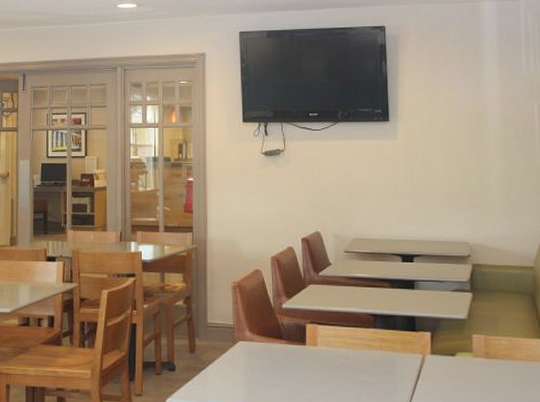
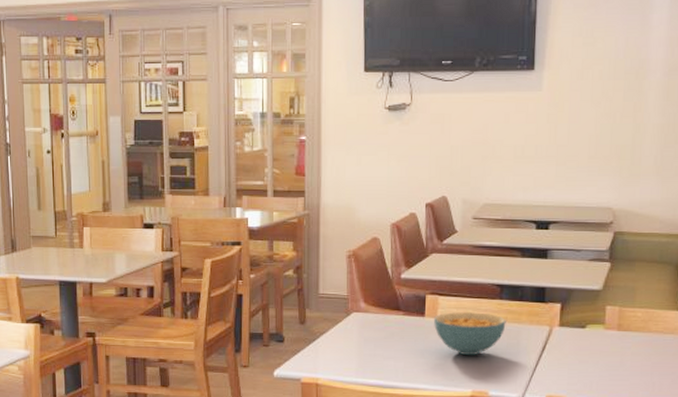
cereal bowl: none [314,340,382,384] -> present [433,311,506,356]

